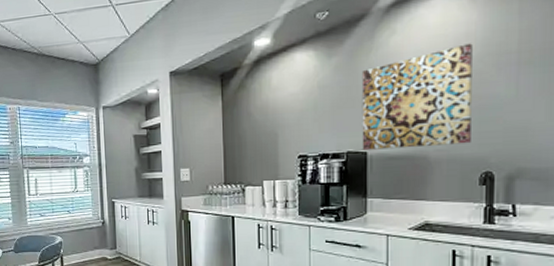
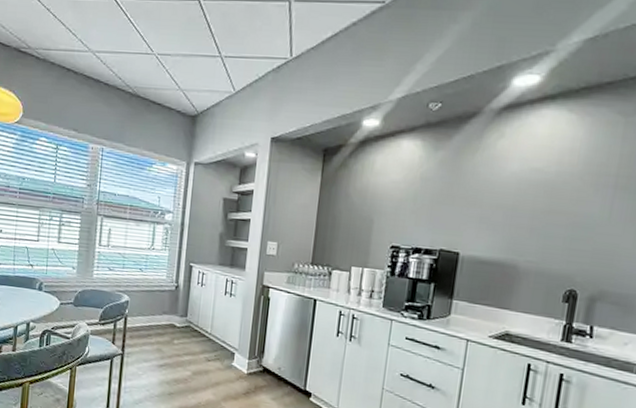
wall art: present [361,43,473,150] -> none [455,159,575,259]

